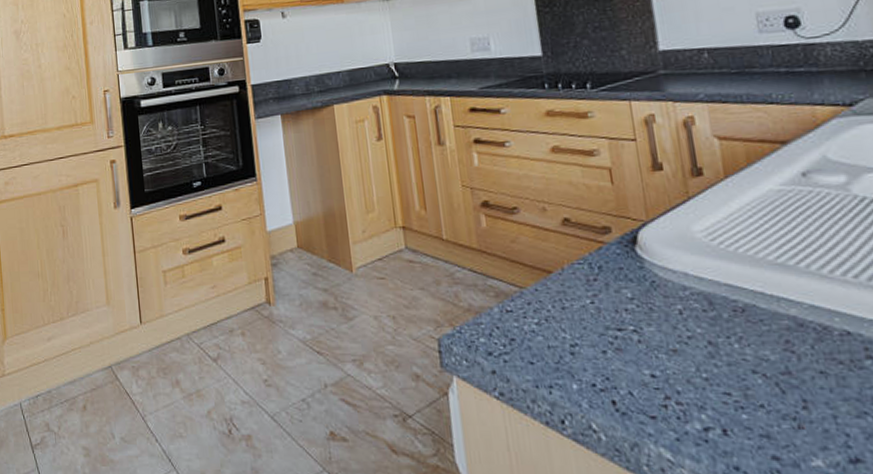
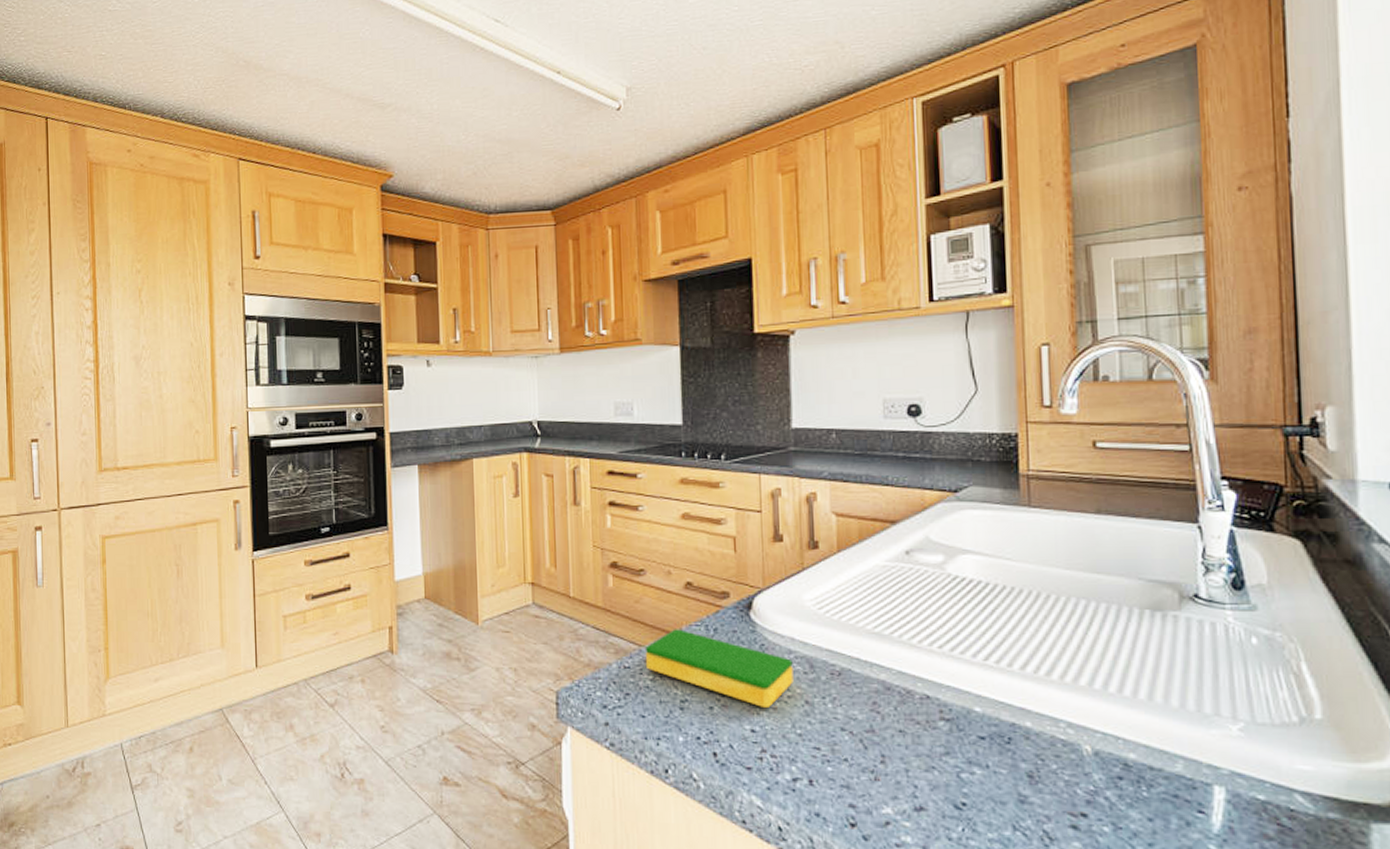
dish sponge: none [526,268,692,350] -> present [644,629,794,707]

